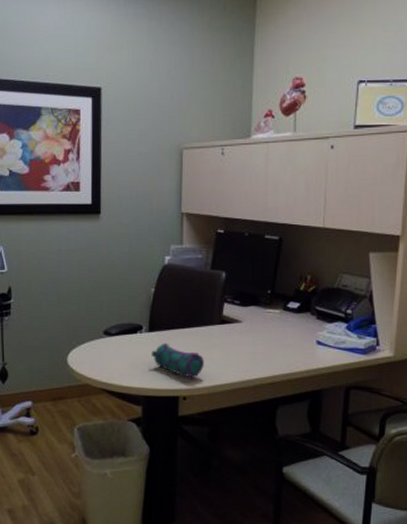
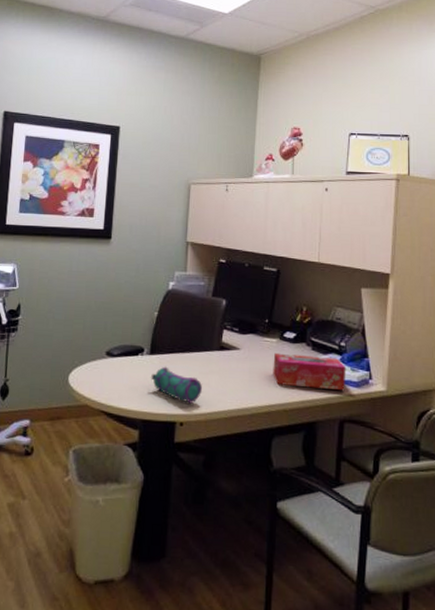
tissue box: none [276,323,353,359] -> present [273,352,346,391]

